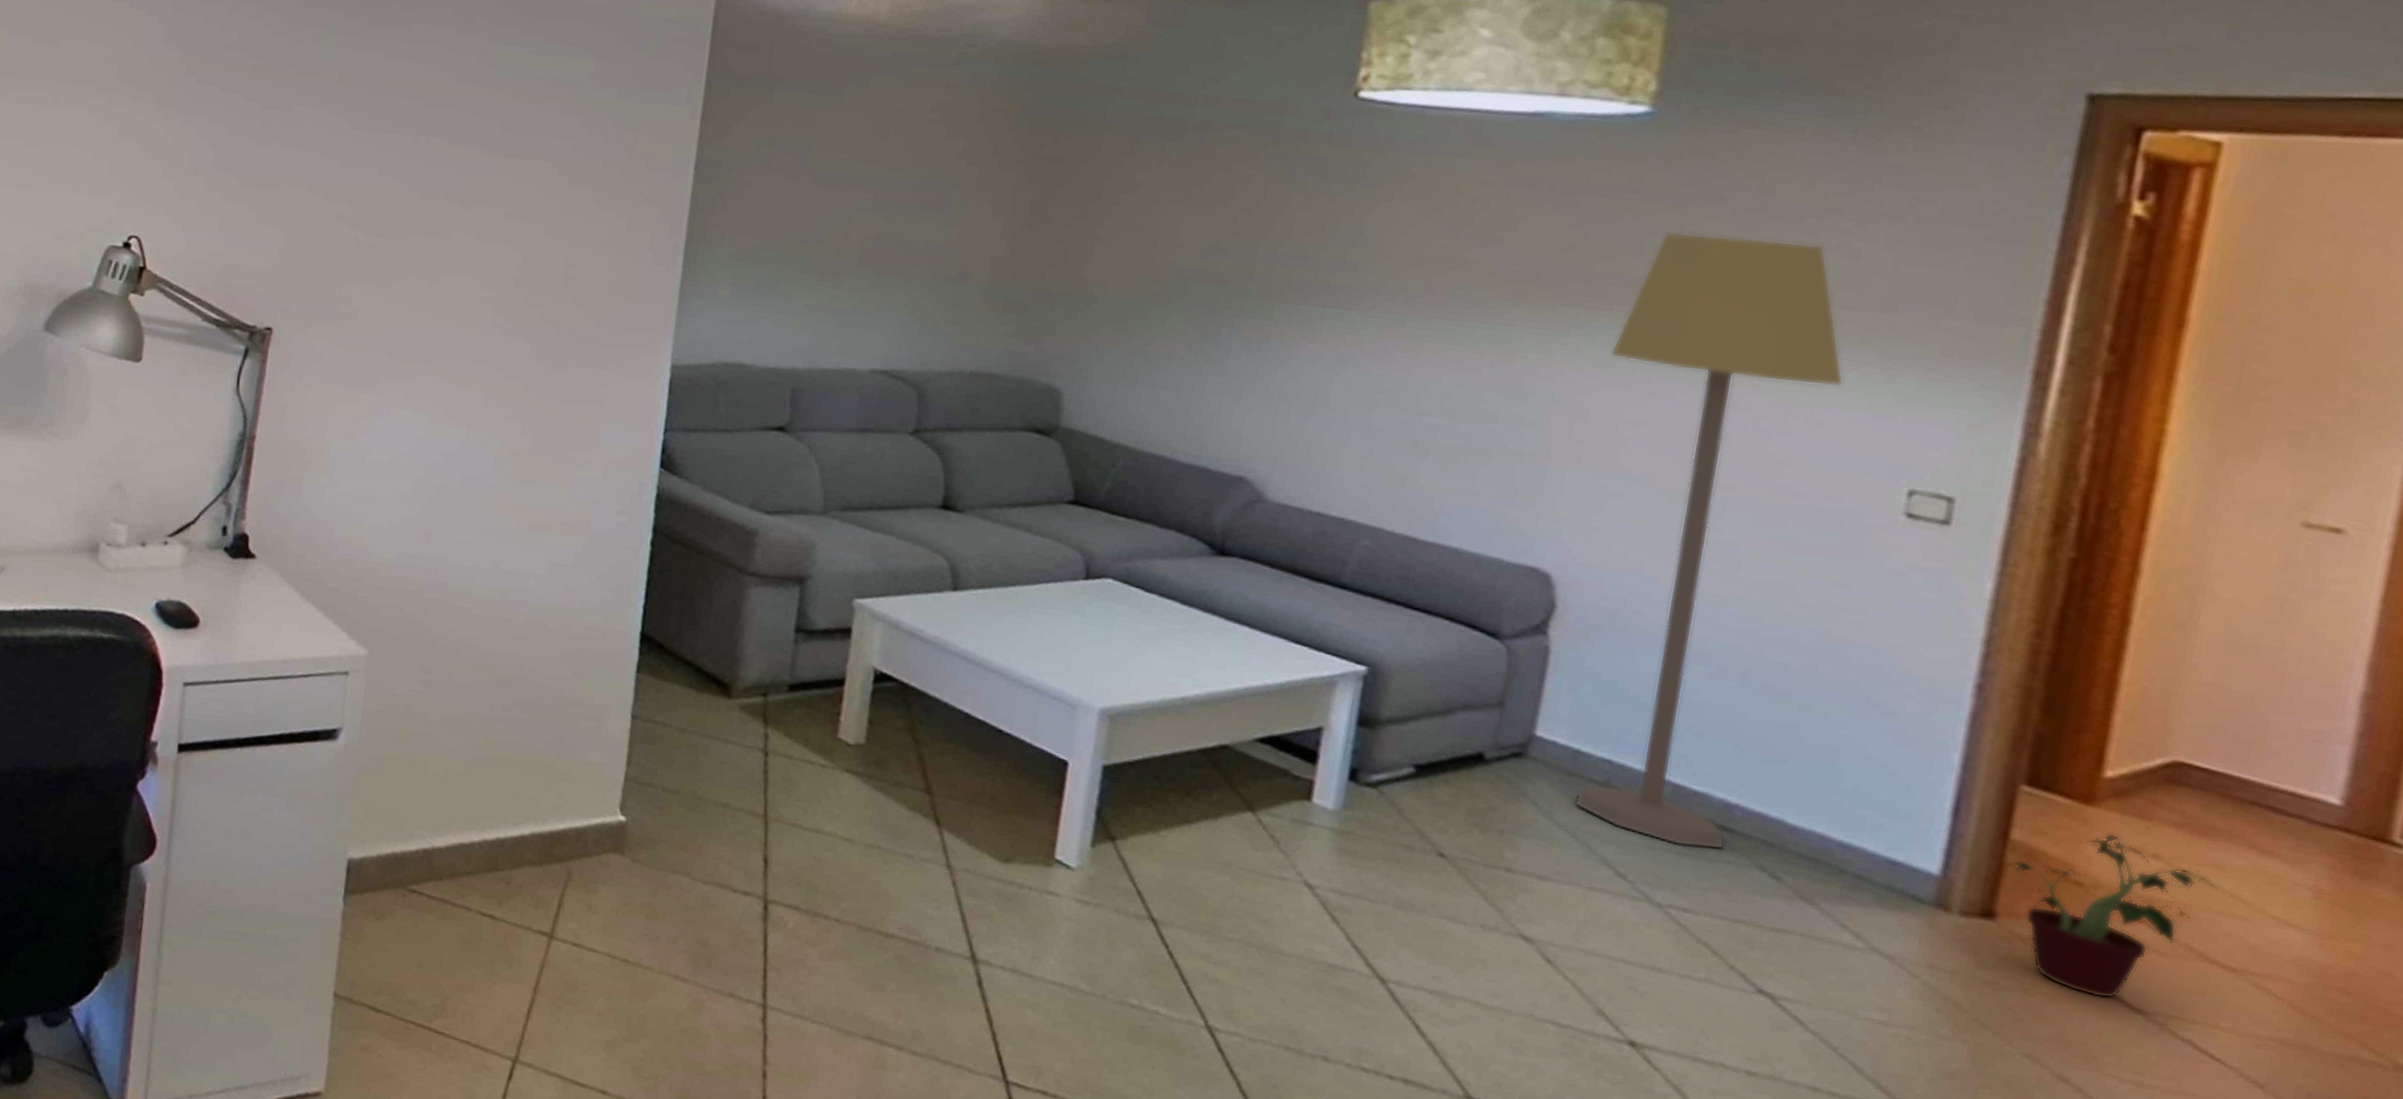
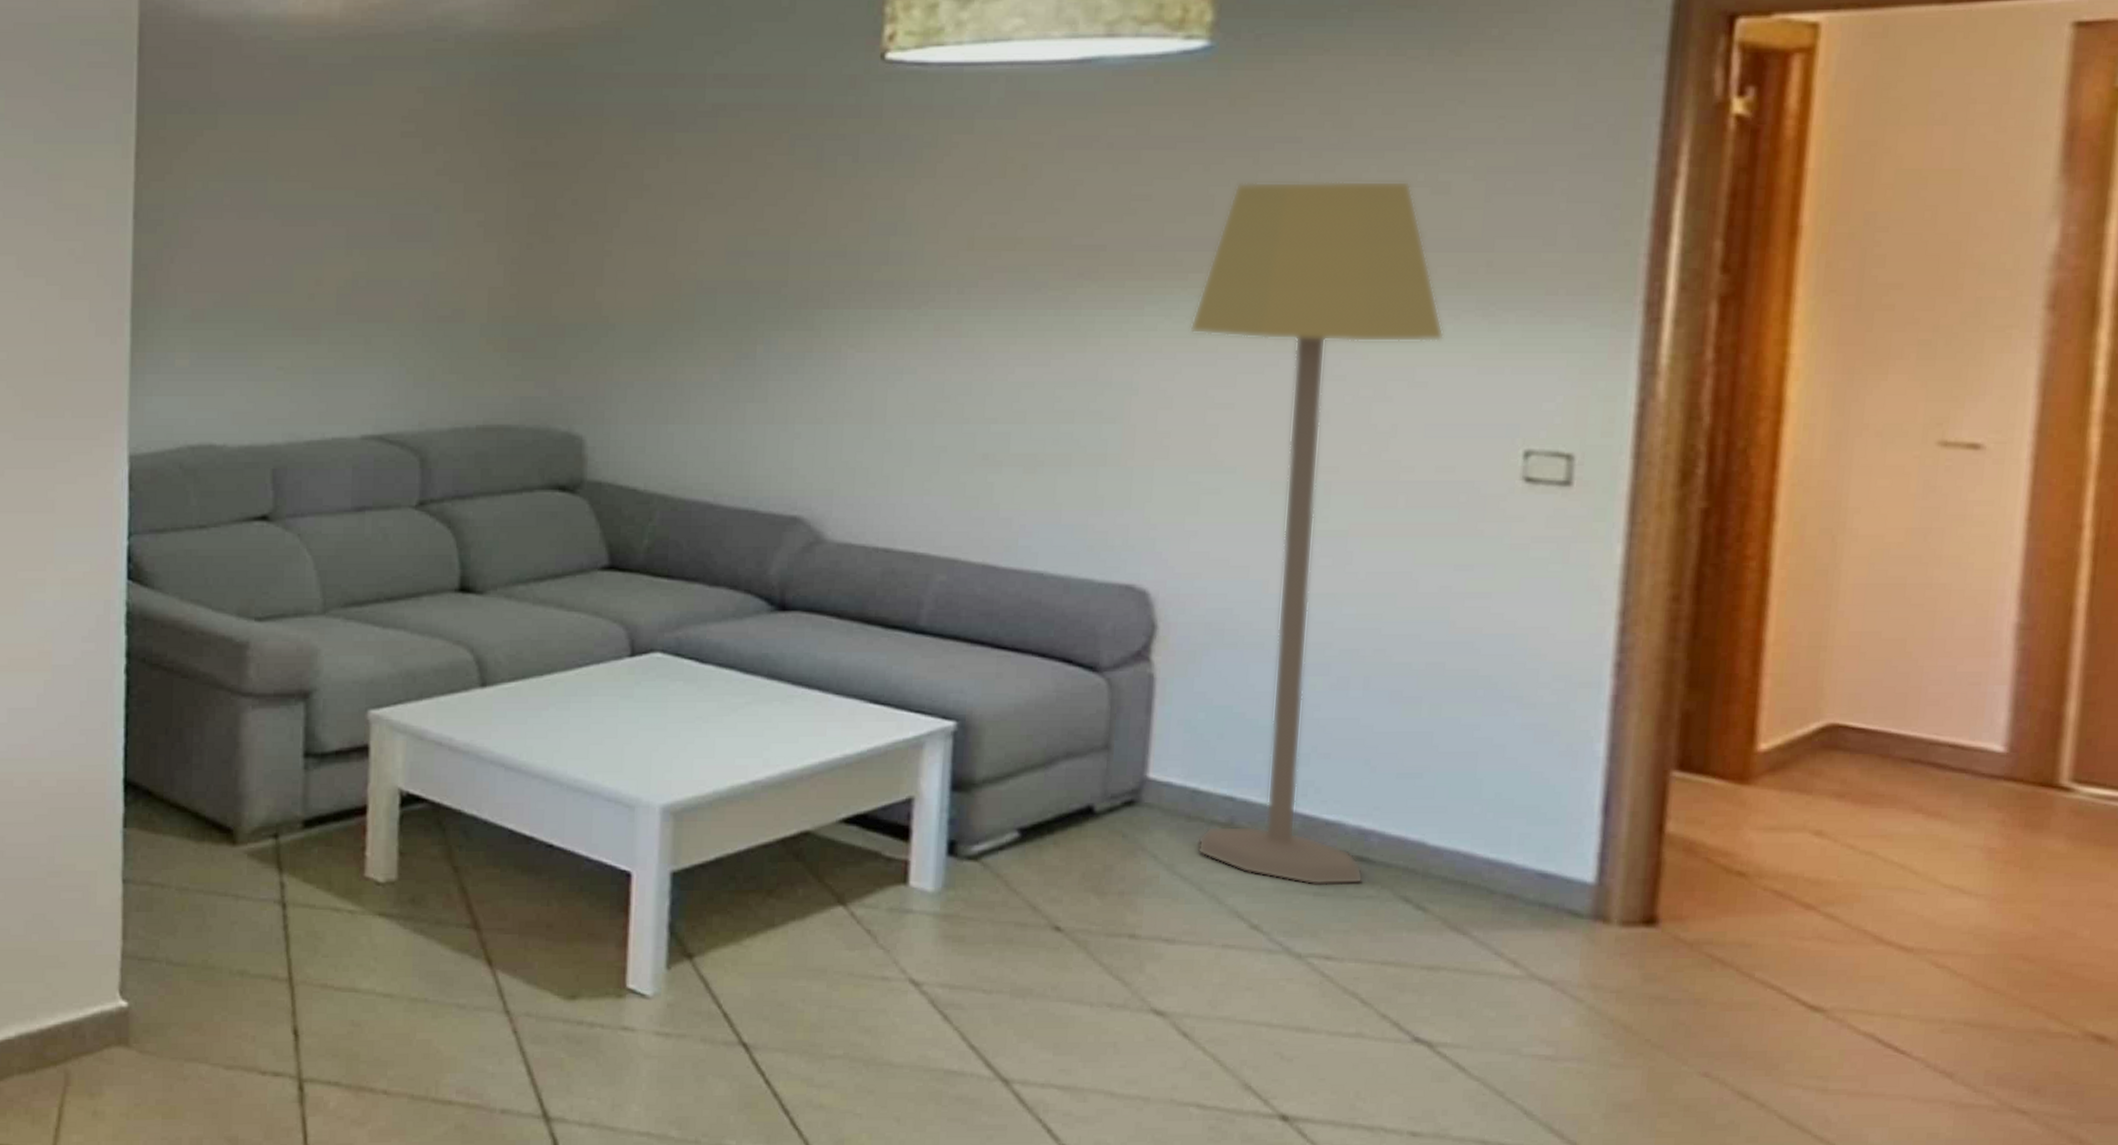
potted plant: present [2007,832,2215,999] -> none [1665,812,1883,1000]

